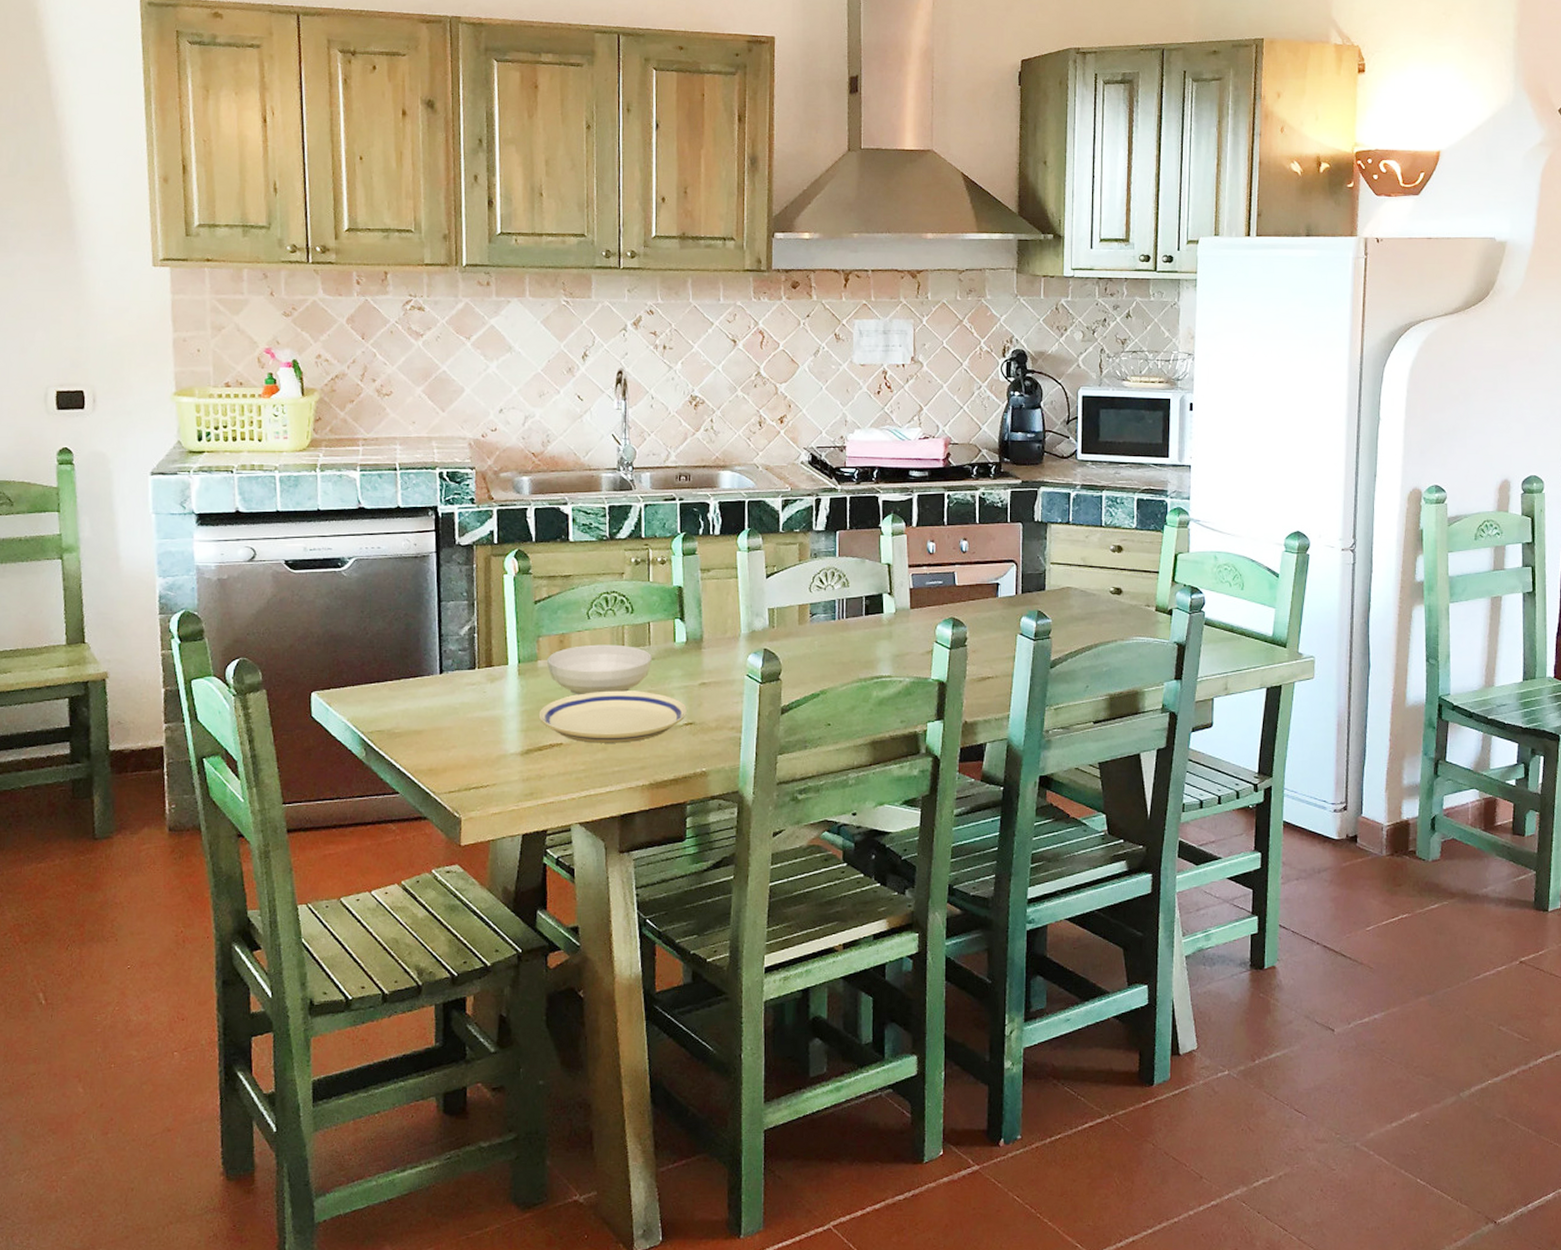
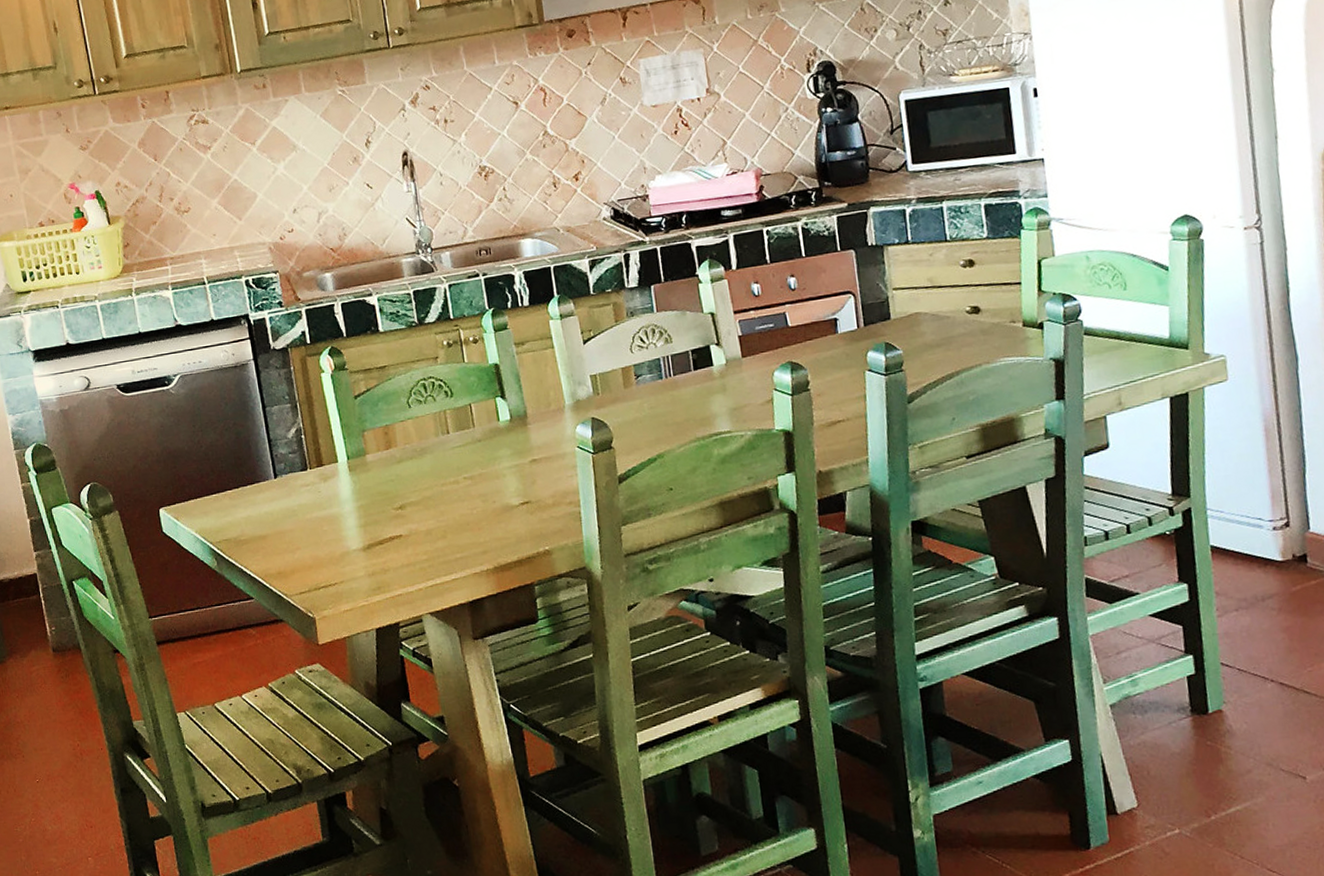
plate: present [538,690,687,743] -> none [374,475,521,532]
bowl: present [547,644,652,695] -> none [375,430,479,486]

